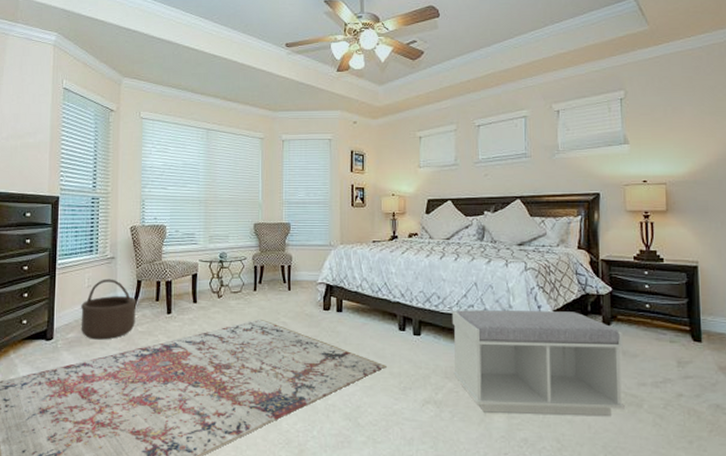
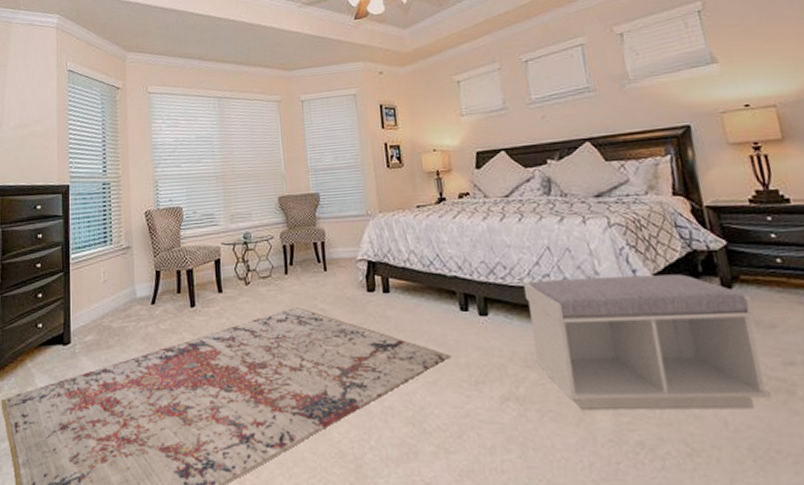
basket: present [81,279,137,340] -> none [98,271,157,342]

